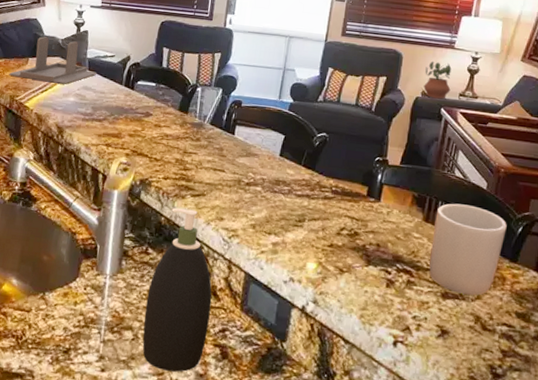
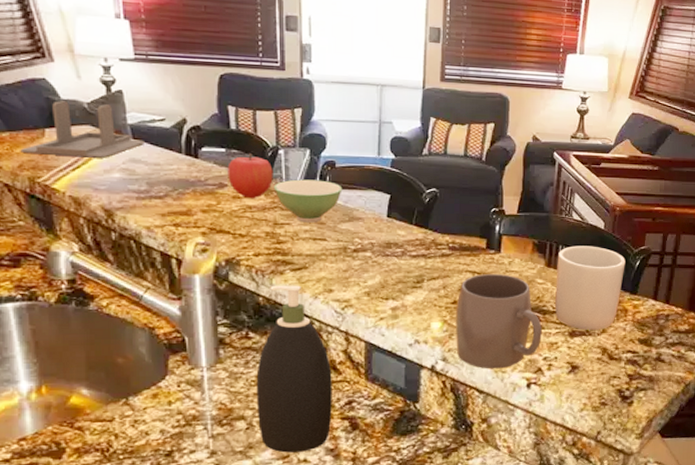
fruit: none [153,89,190,129] -> present [227,154,273,199]
bowl: none [188,114,245,155] -> present [273,179,343,223]
mug: none [327,221,414,321] -> present [455,274,542,369]
potted plant: present [423,61,452,99] -> none [534,103,562,143]

